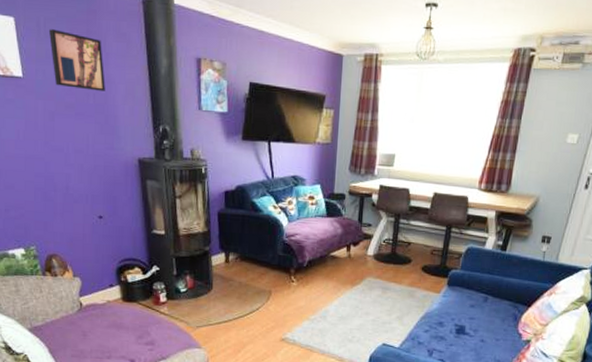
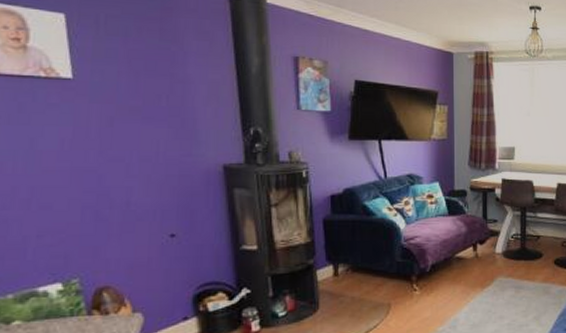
wall art: present [48,29,105,91] -> none [110,27,182,92]

